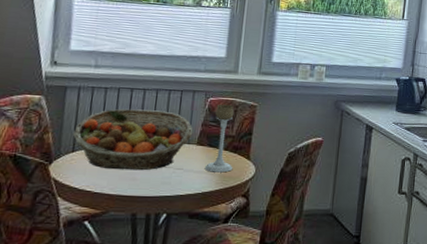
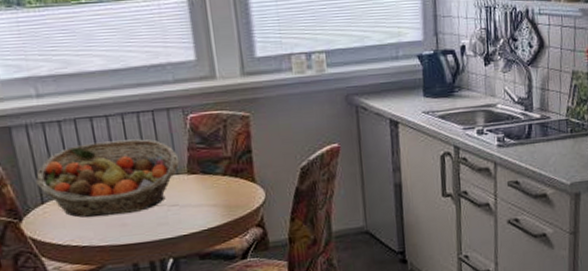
candle holder: present [204,104,234,173] -> none [199,119,238,204]

